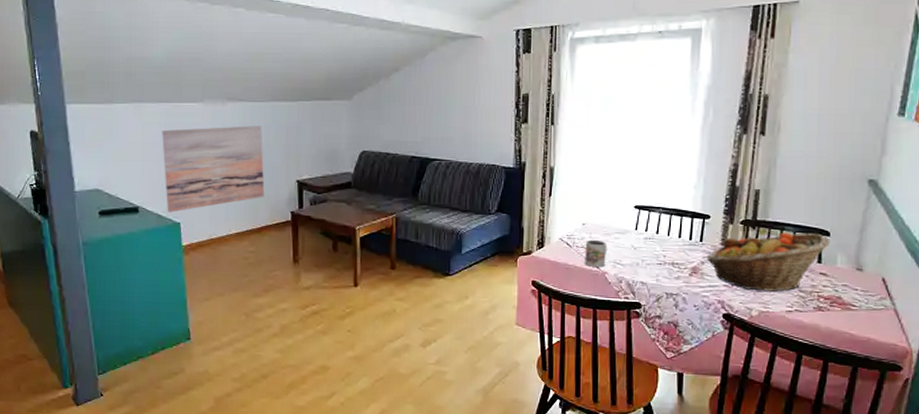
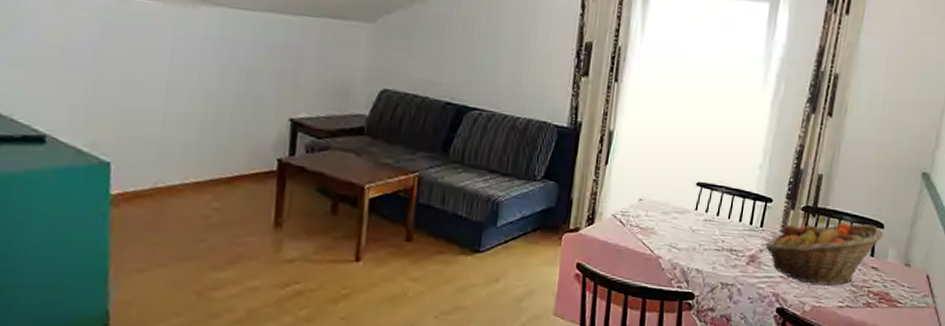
wall art: present [162,126,265,212] -> none [91,31,248,148]
mug: present [585,239,607,267] -> none [638,218,664,250]

